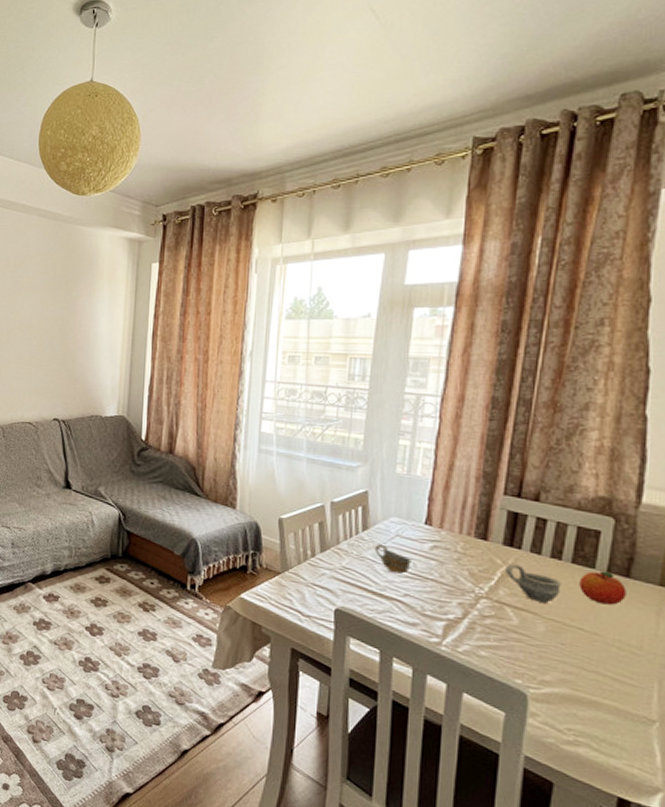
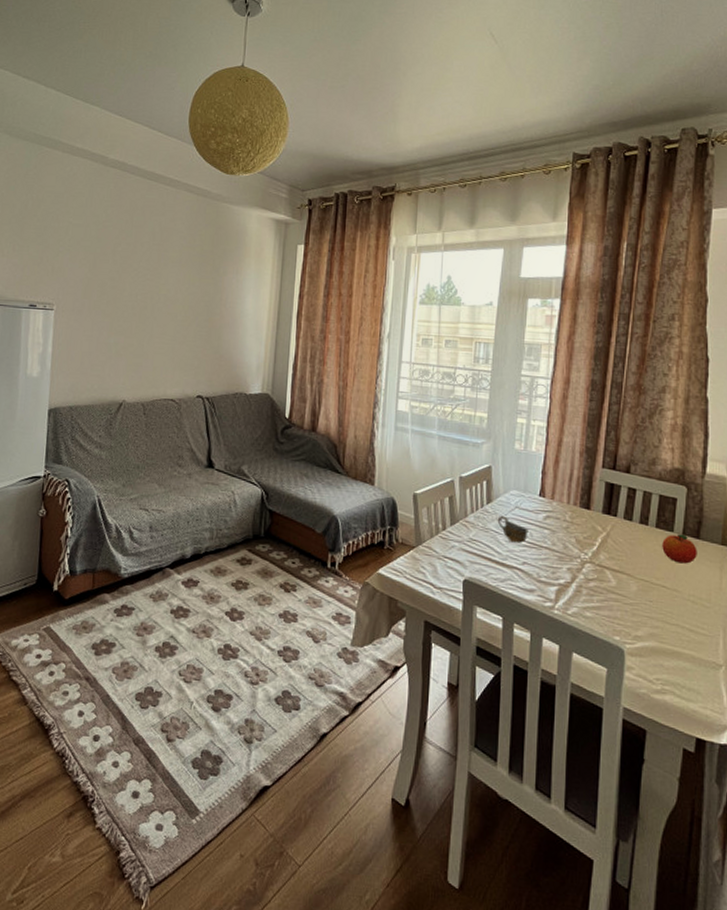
cup: present [505,563,563,603] -> none [605,530,650,565]

